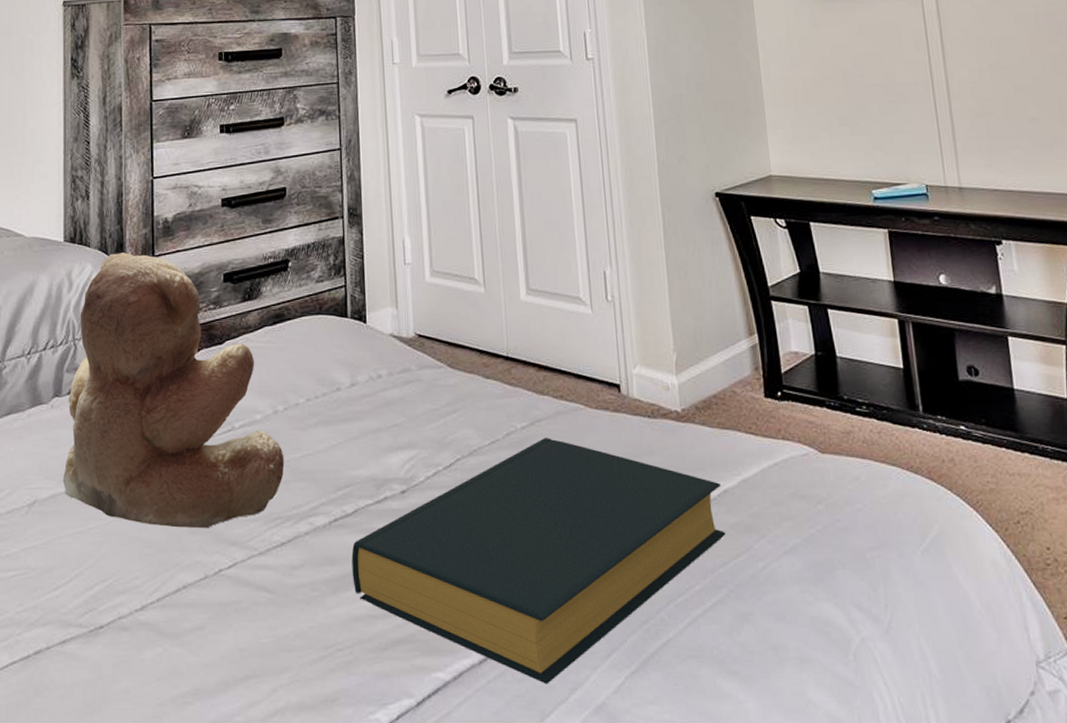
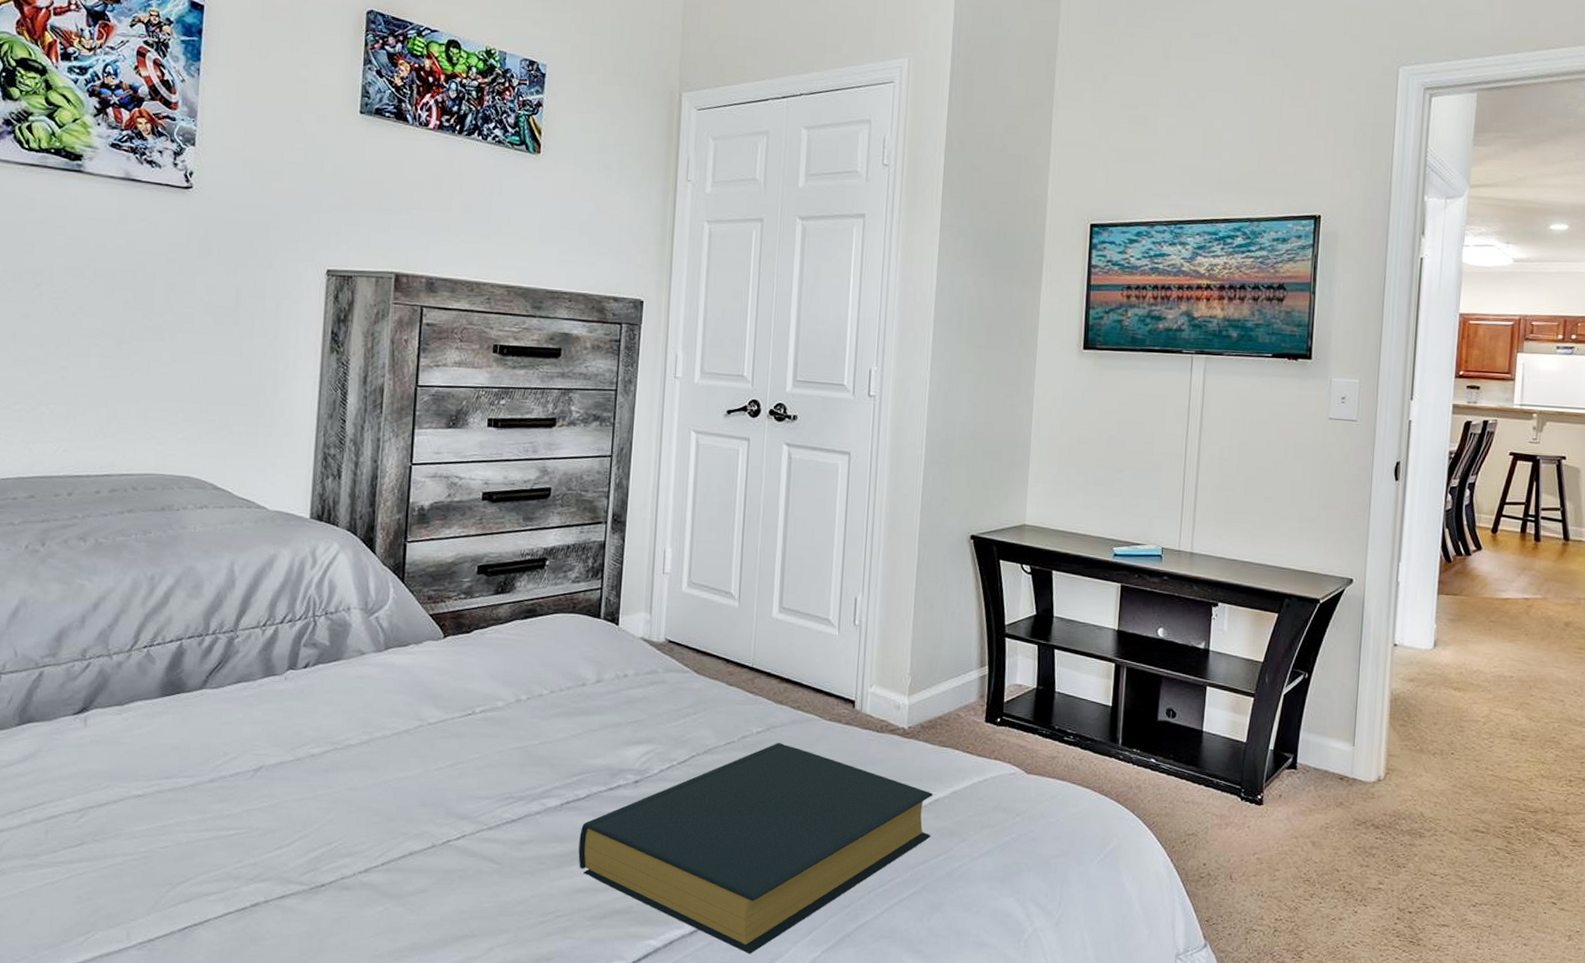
teddy bear: present [63,253,285,529] -> none [293,535,523,803]

